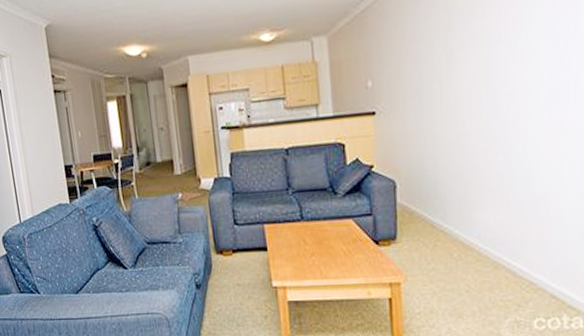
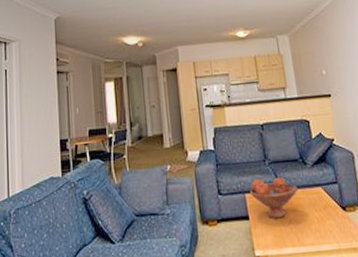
fruit bowl: none [268,207,325,250] -> present [249,177,299,218]

